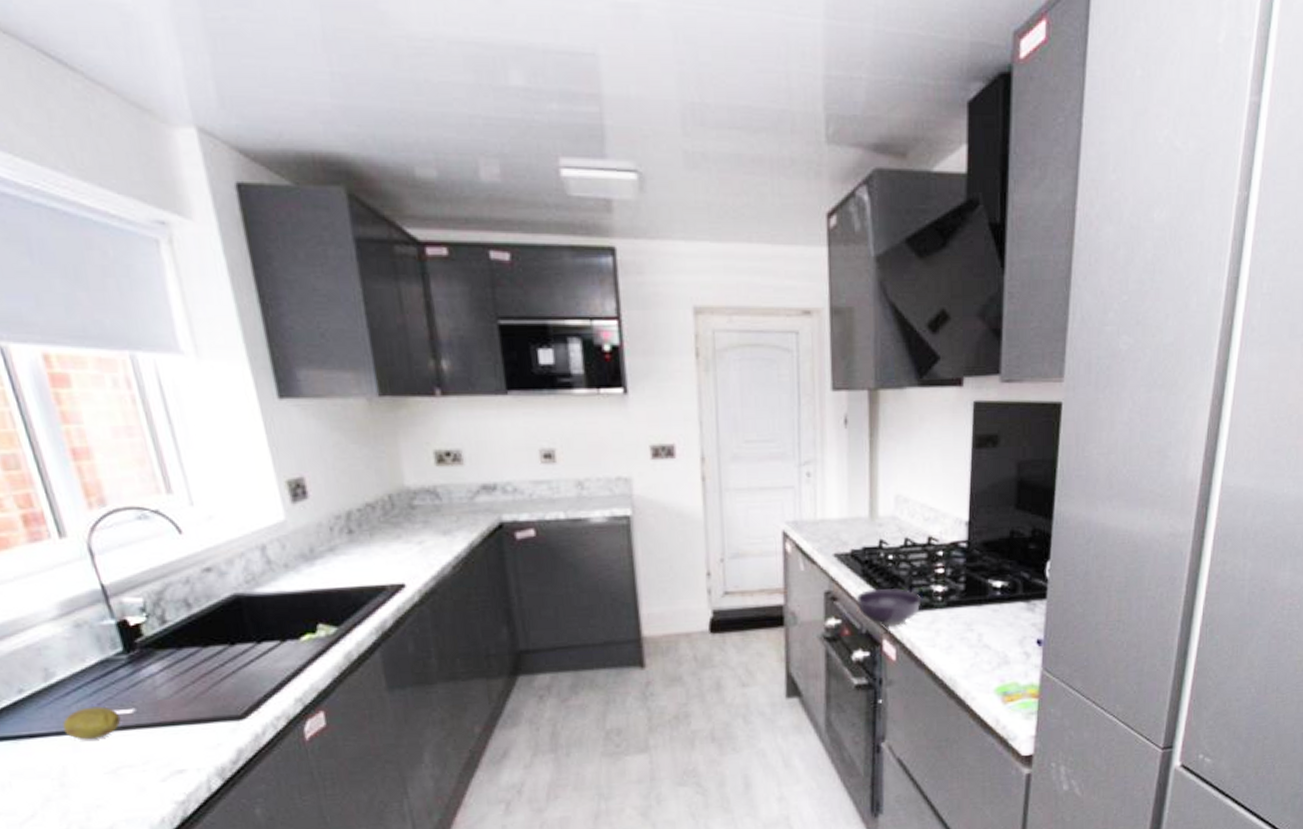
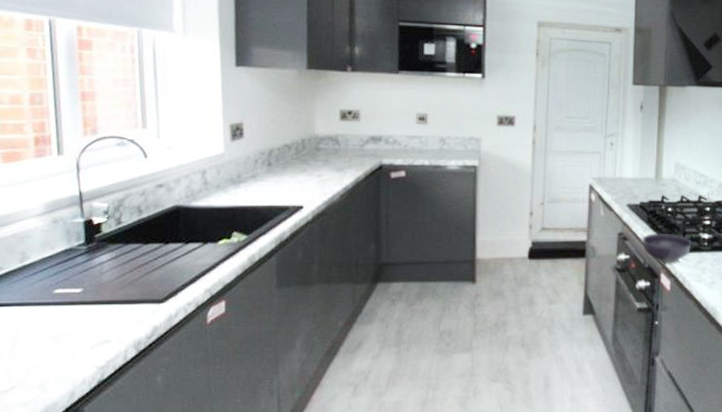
fruit: present [63,706,121,740] -> none [25,285,70,311]

